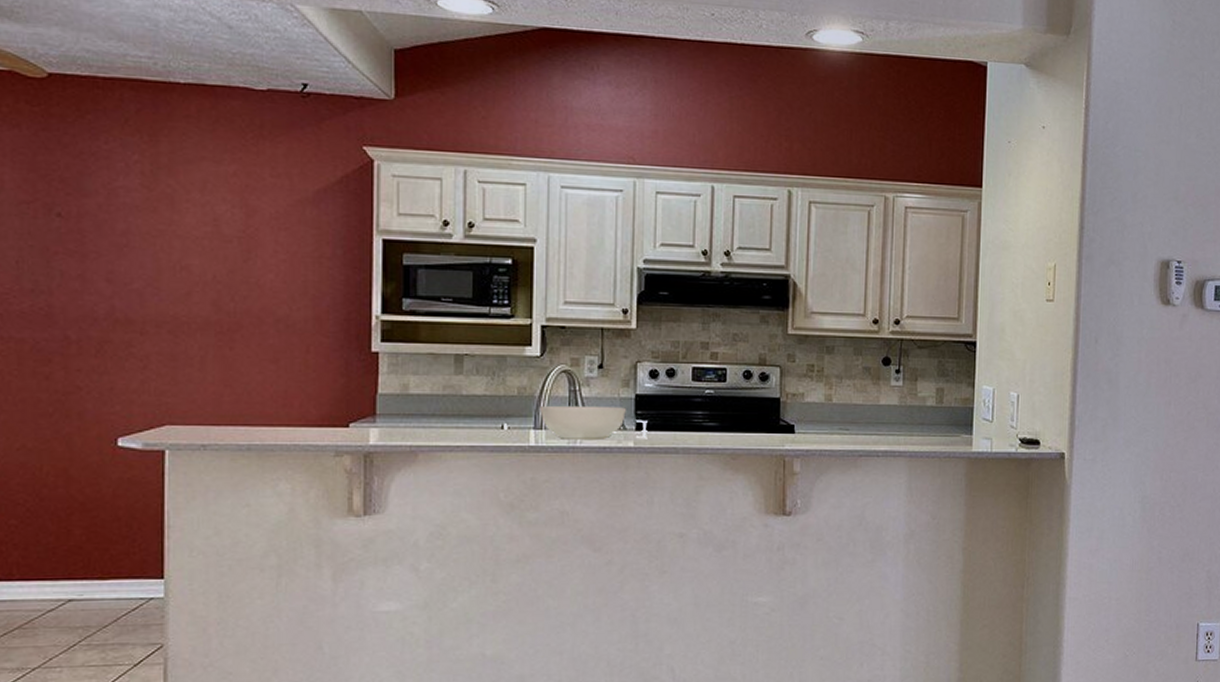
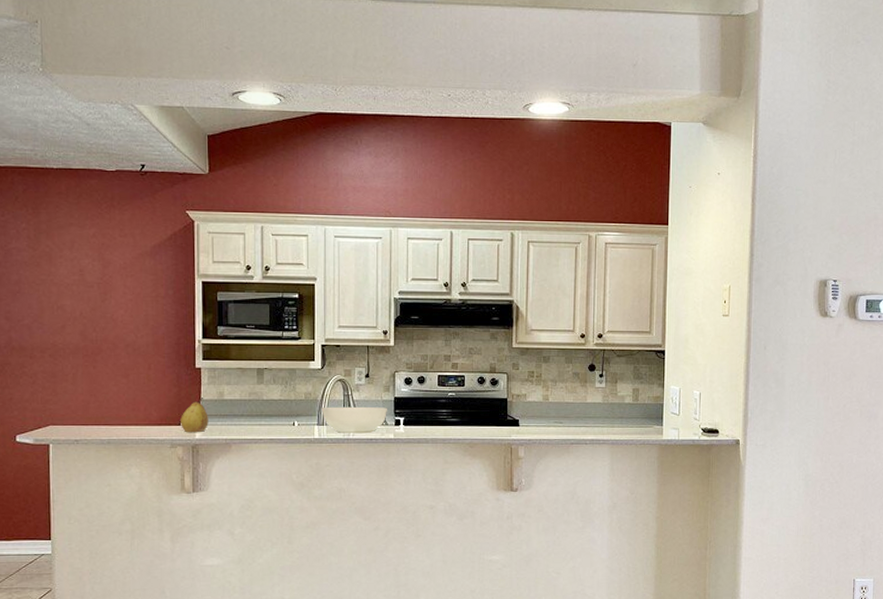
fruit: none [349,391,387,437] -> present [181,398,209,433]

